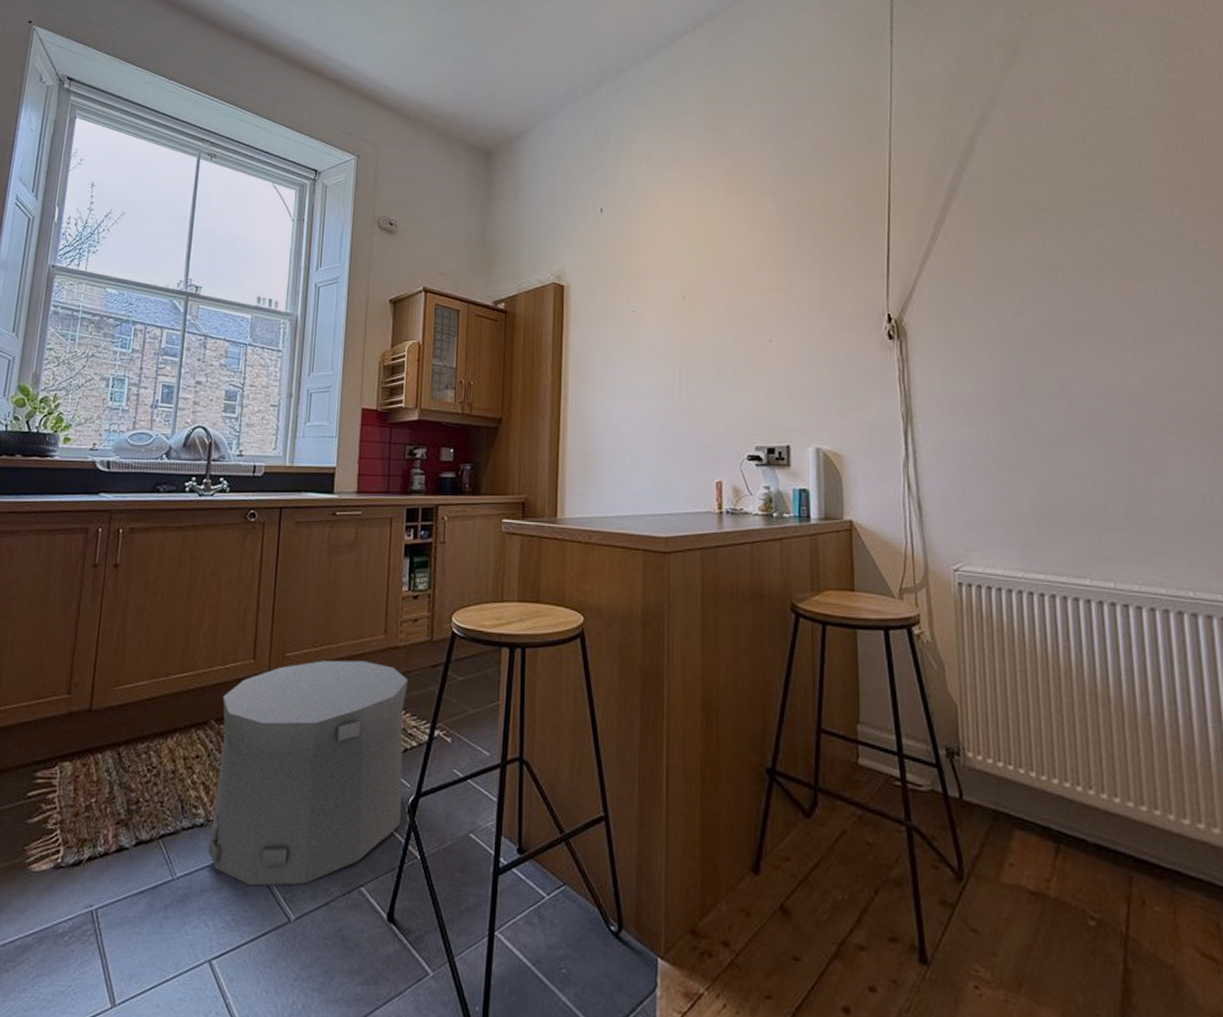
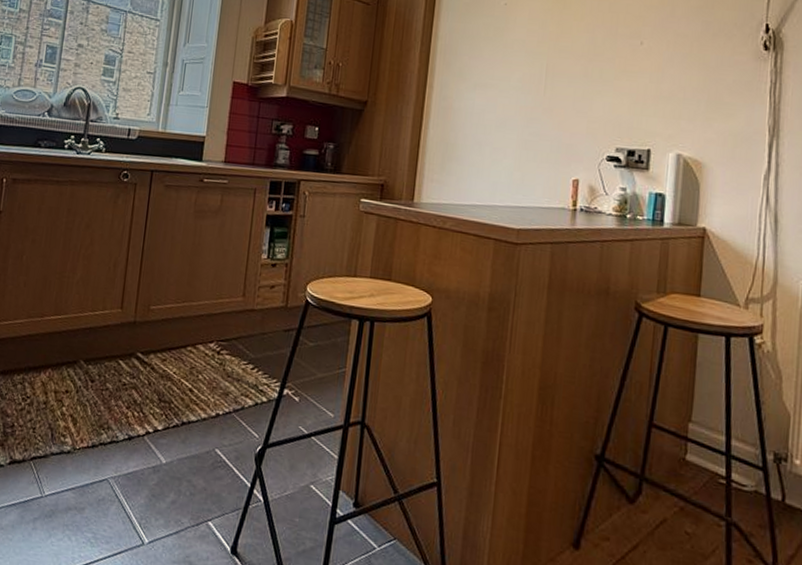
trash can: present [208,660,409,886] -> none [73,316,263,514]

